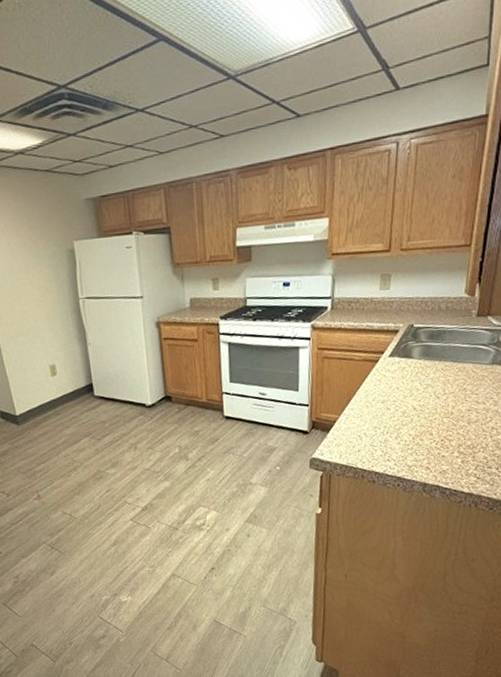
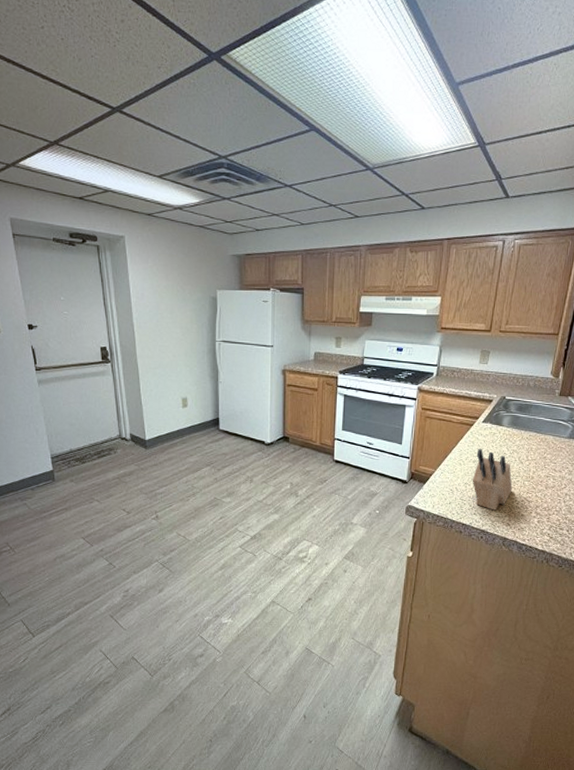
knife block: none [382,386,429,454] -> present [472,448,513,511]

